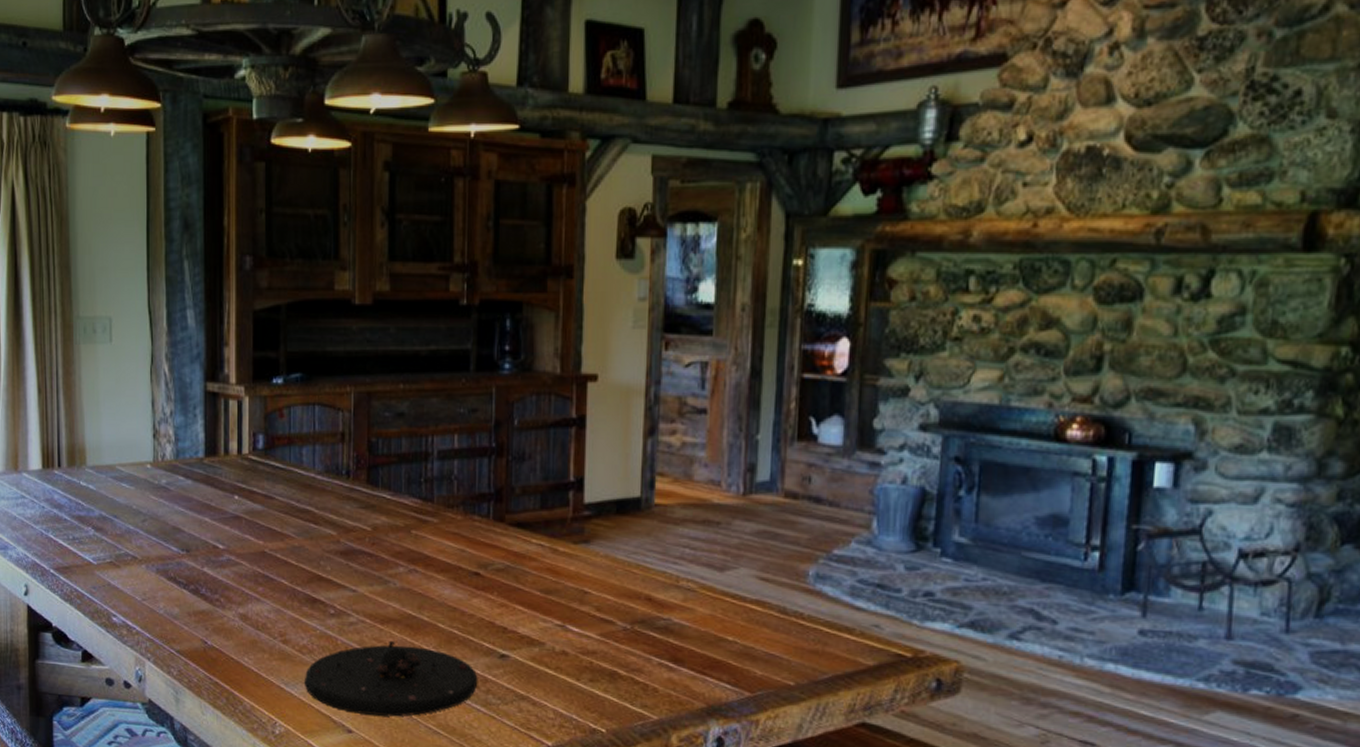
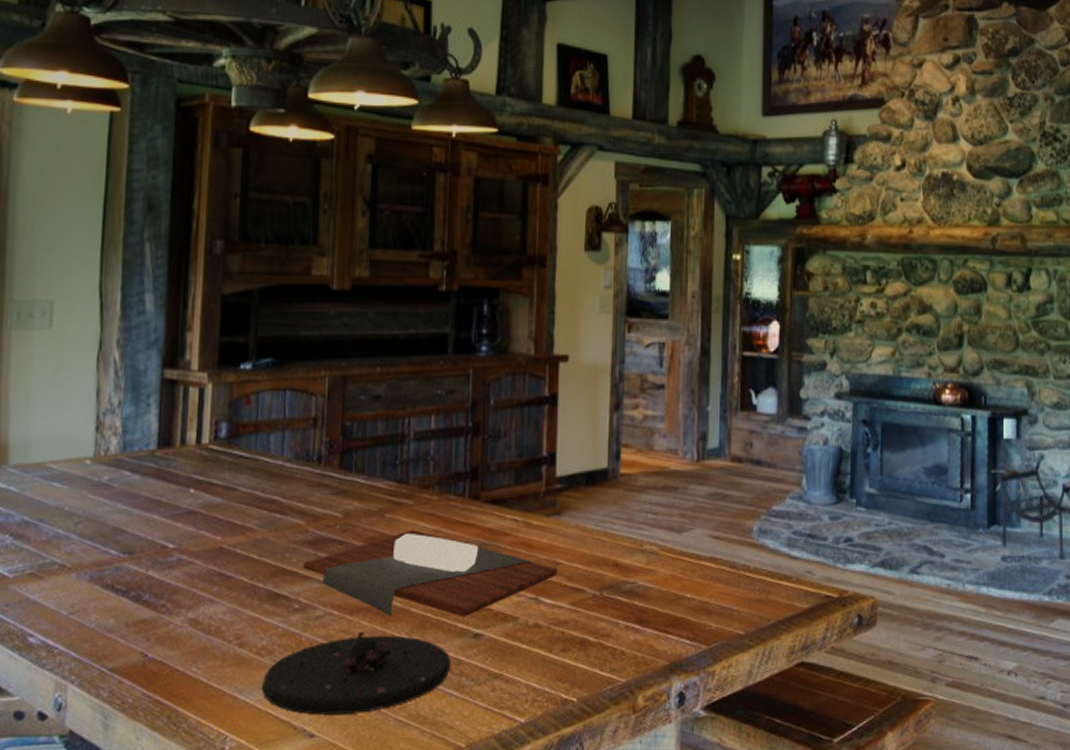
cutting board: none [336,547,586,638] -> present [302,529,558,618]

